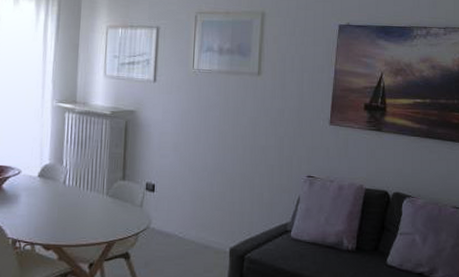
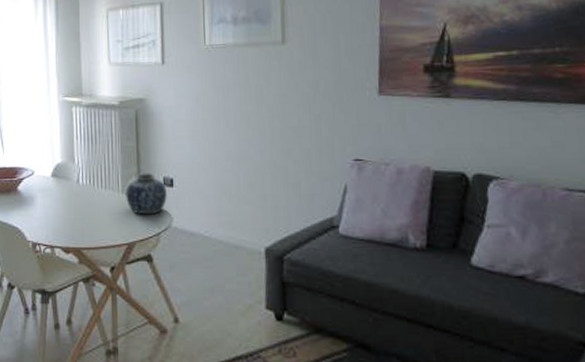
vase: none [109,178,148,216] -> present [126,173,167,215]

